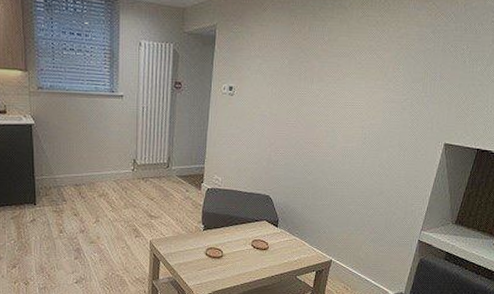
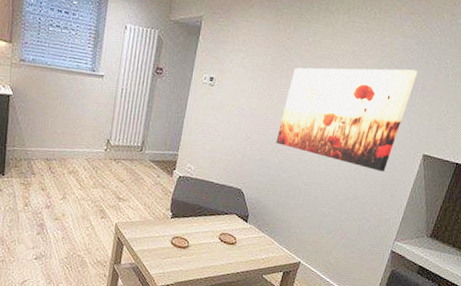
wall art: none [299,59,435,165] -> present [276,67,418,172]

